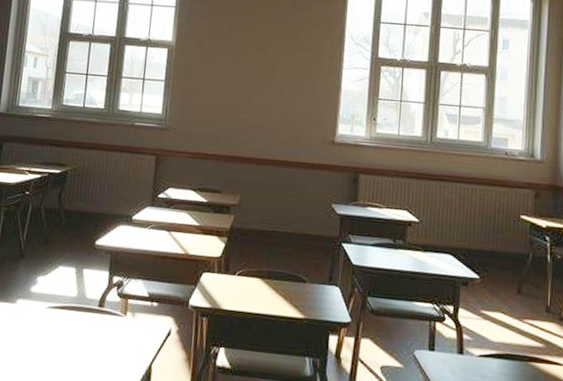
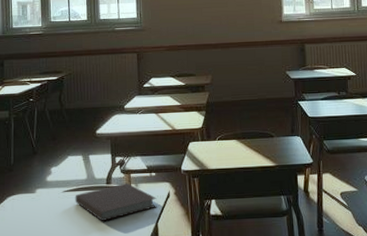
notebook: none [59,309,155,351] -> present [75,183,157,221]

